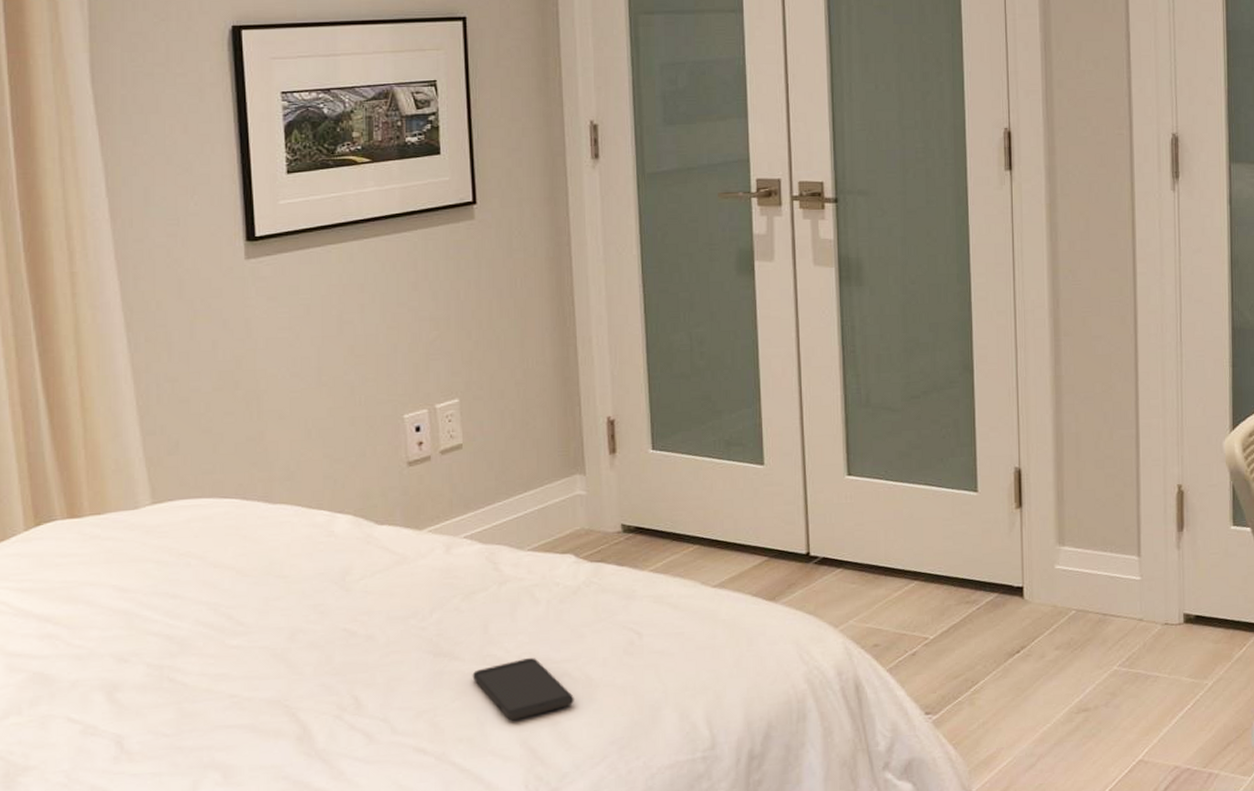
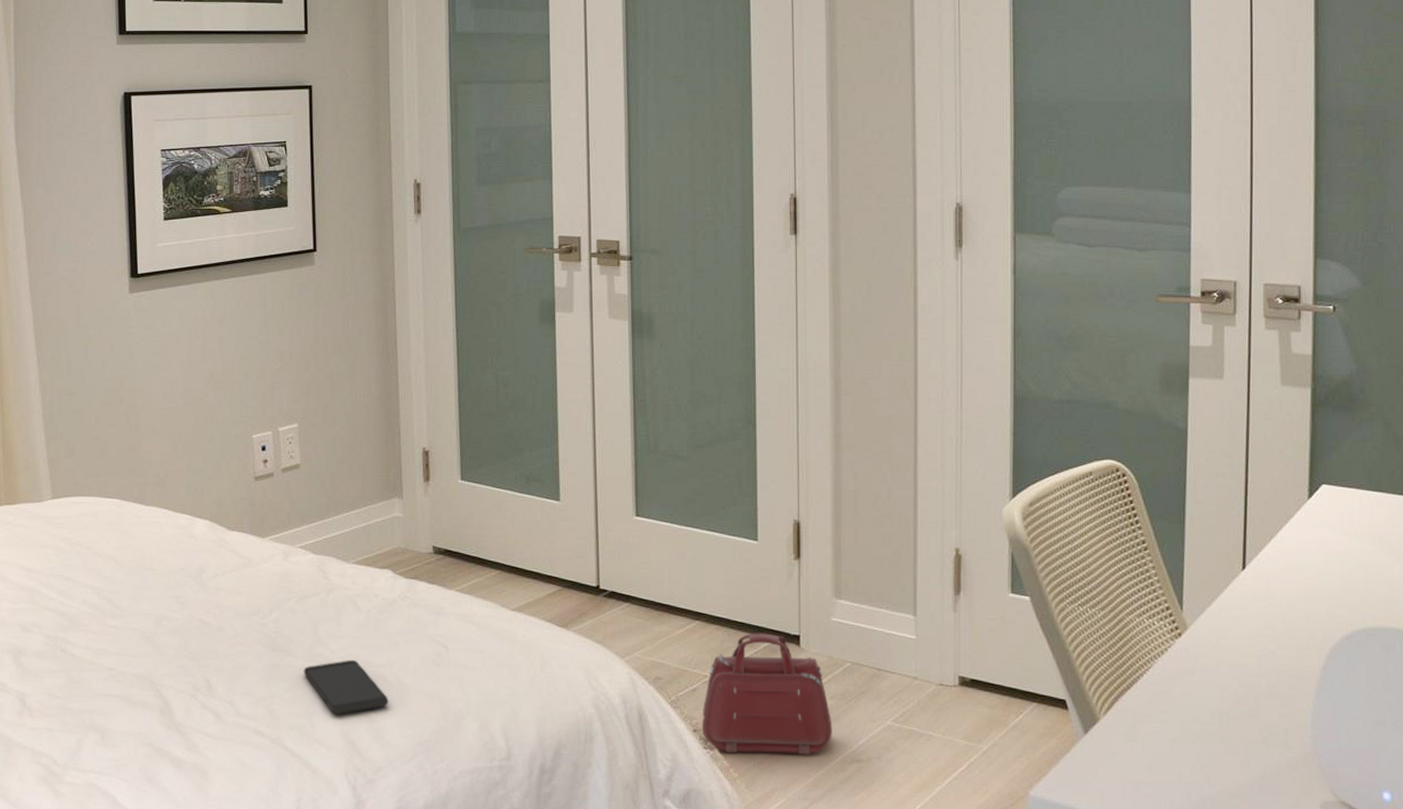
handbag: none [923,587,1059,716] -> present [702,632,832,755]

